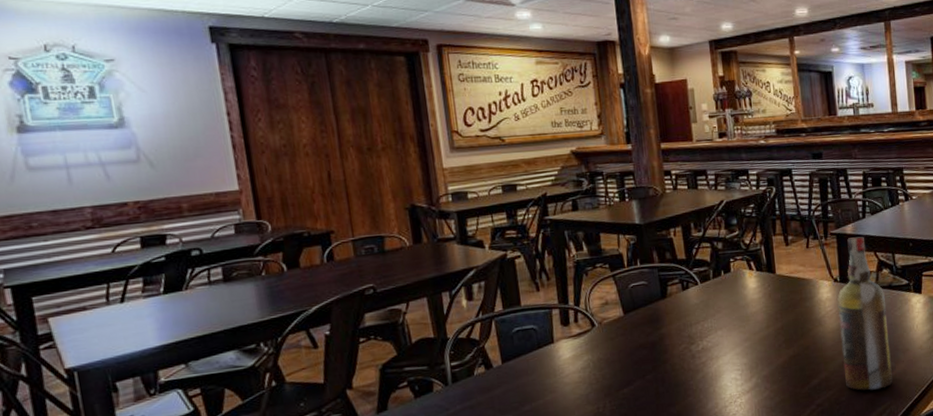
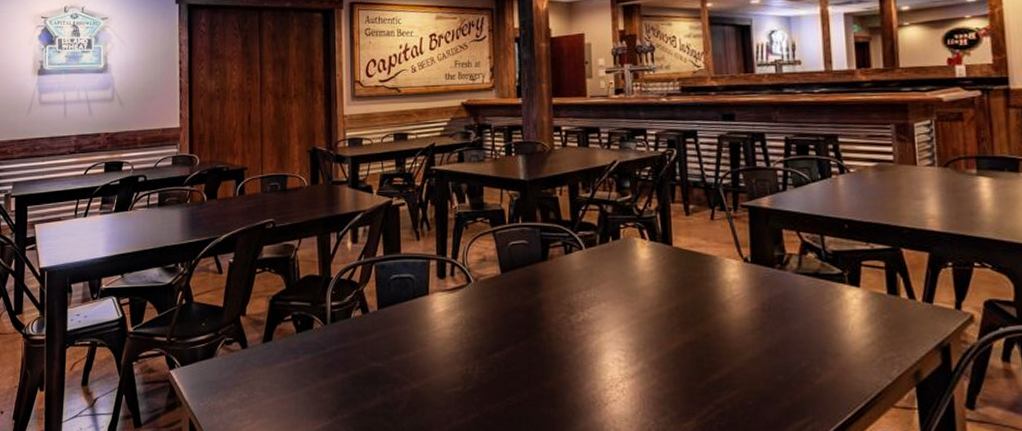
liquor bottle: present [837,236,893,391] -> none [747,212,817,398]

